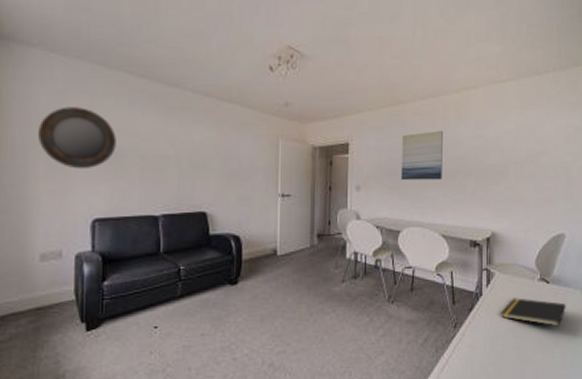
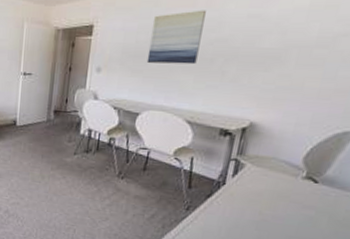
notepad: present [500,298,566,327] -> none [244,192,337,229]

